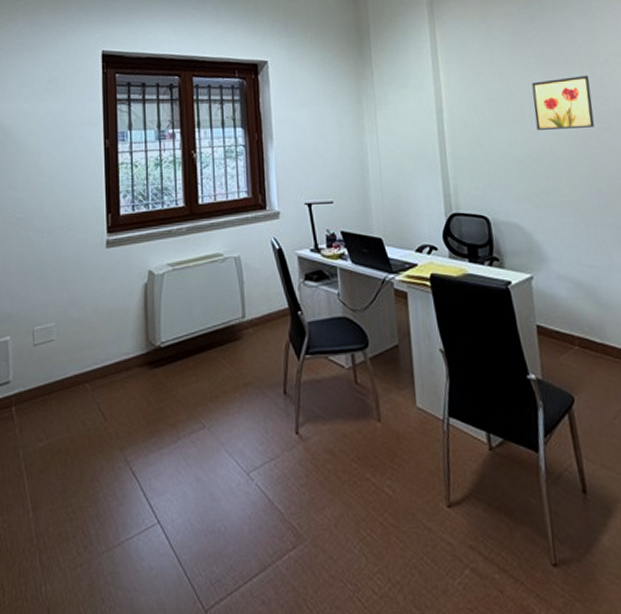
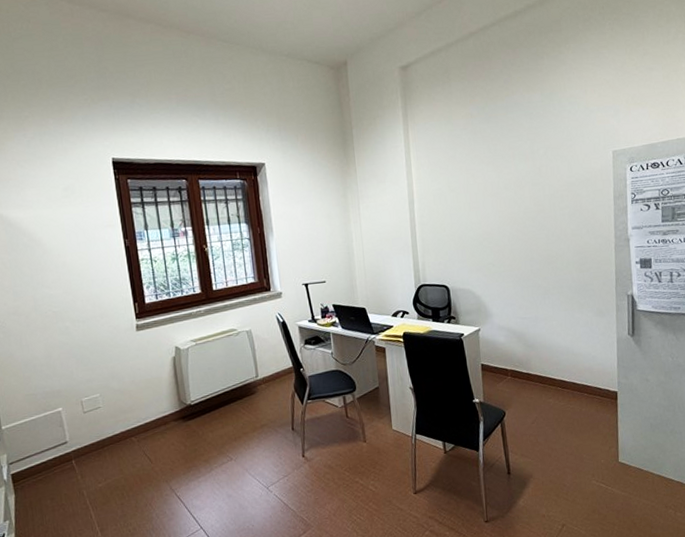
wall art: present [531,75,595,130] -> none [485,166,533,214]

